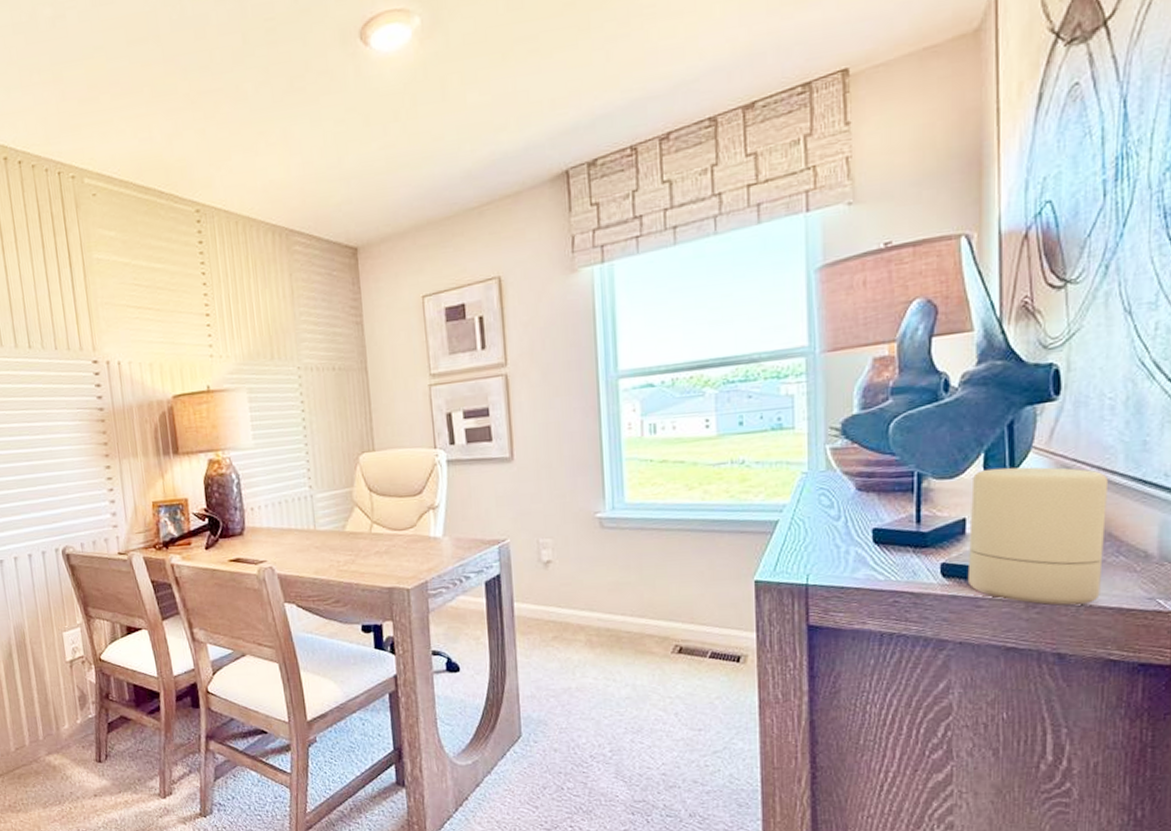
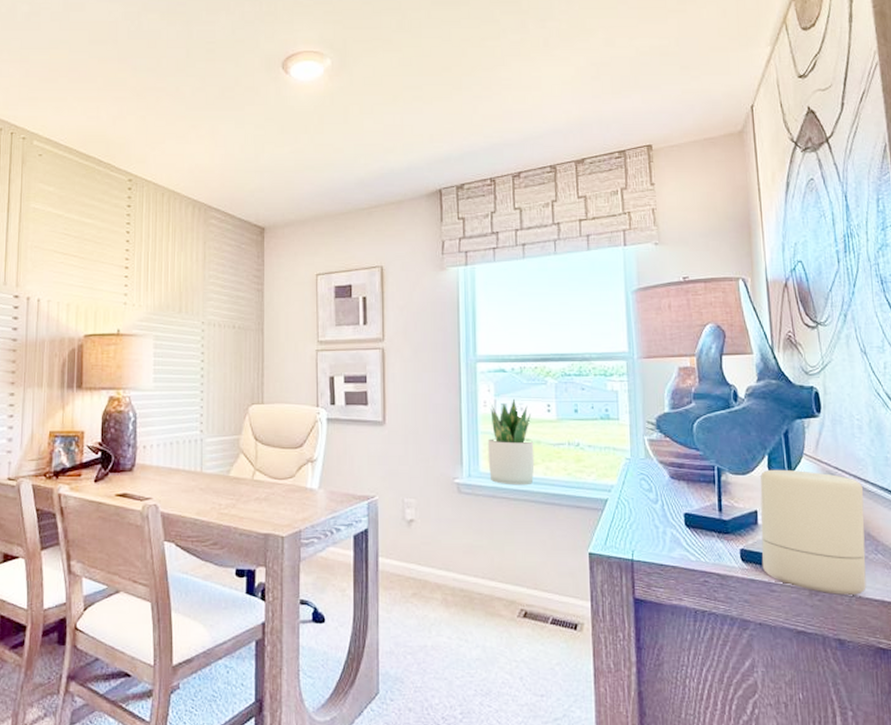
planter: none [633,416,690,515] -> present [487,398,535,486]

